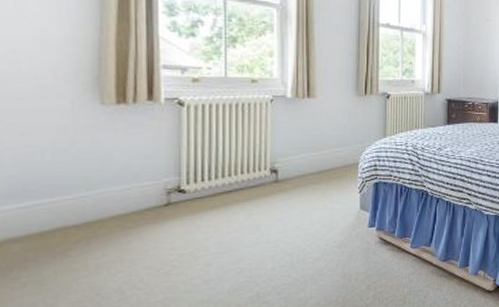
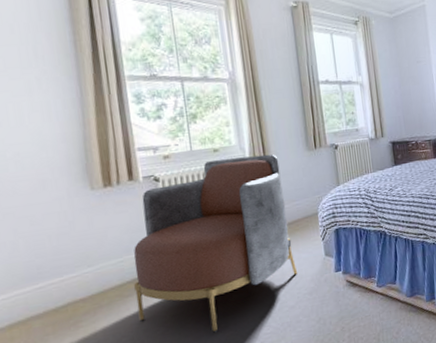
armchair: none [140,92,328,277] -> present [133,154,298,333]

